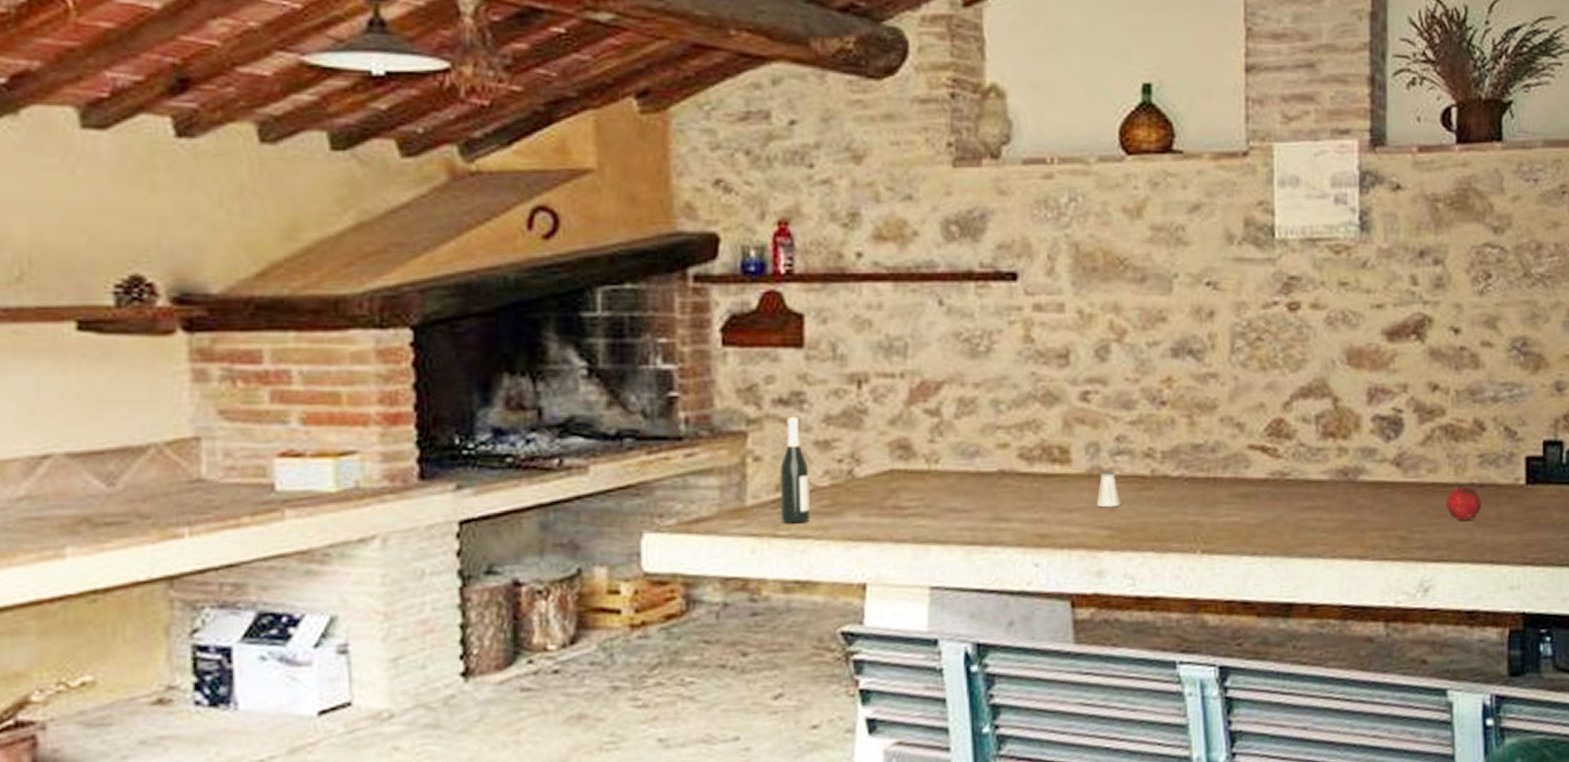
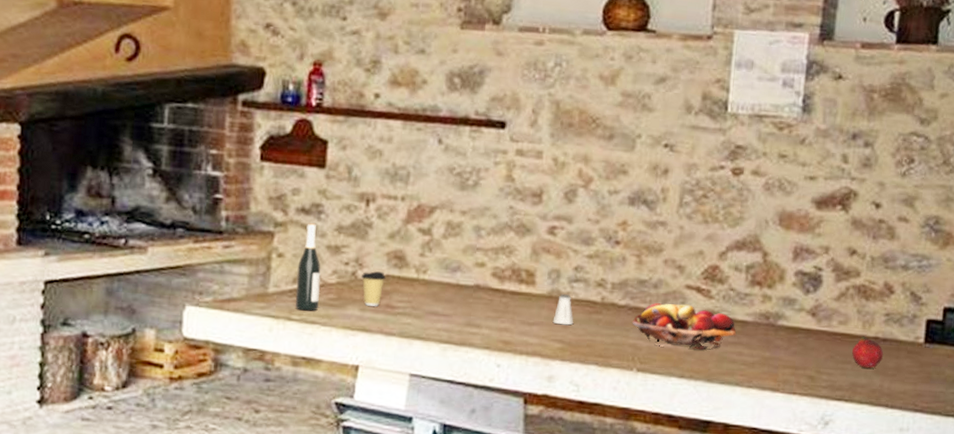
coffee cup: none [859,466,890,510] -> present [360,271,386,306]
fruit basket: none [1190,467,1313,521] -> present [632,302,737,350]

